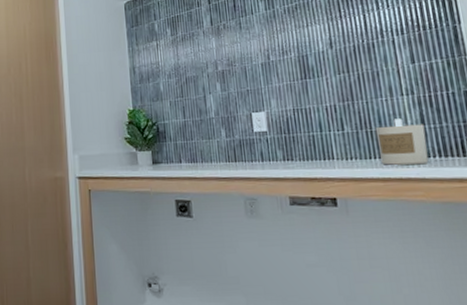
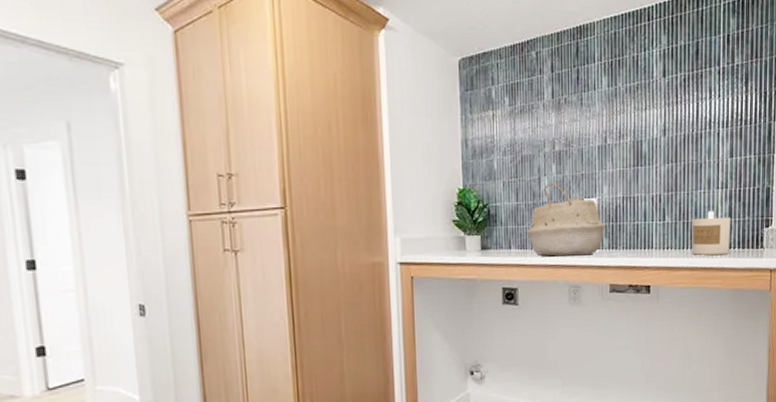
woven basket: none [196,100,278,169] -> present [527,184,605,257]

